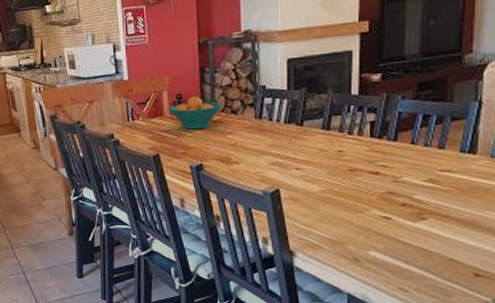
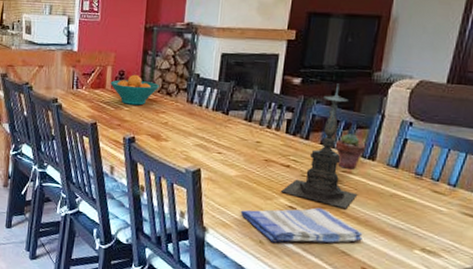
dish towel: none [329,214,473,259] -> present [240,207,364,243]
candle holder: none [373,73,461,212] -> present [281,83,358,209]
potted succulent: none [428,127,464,167] -> present [335,133,366,170]

